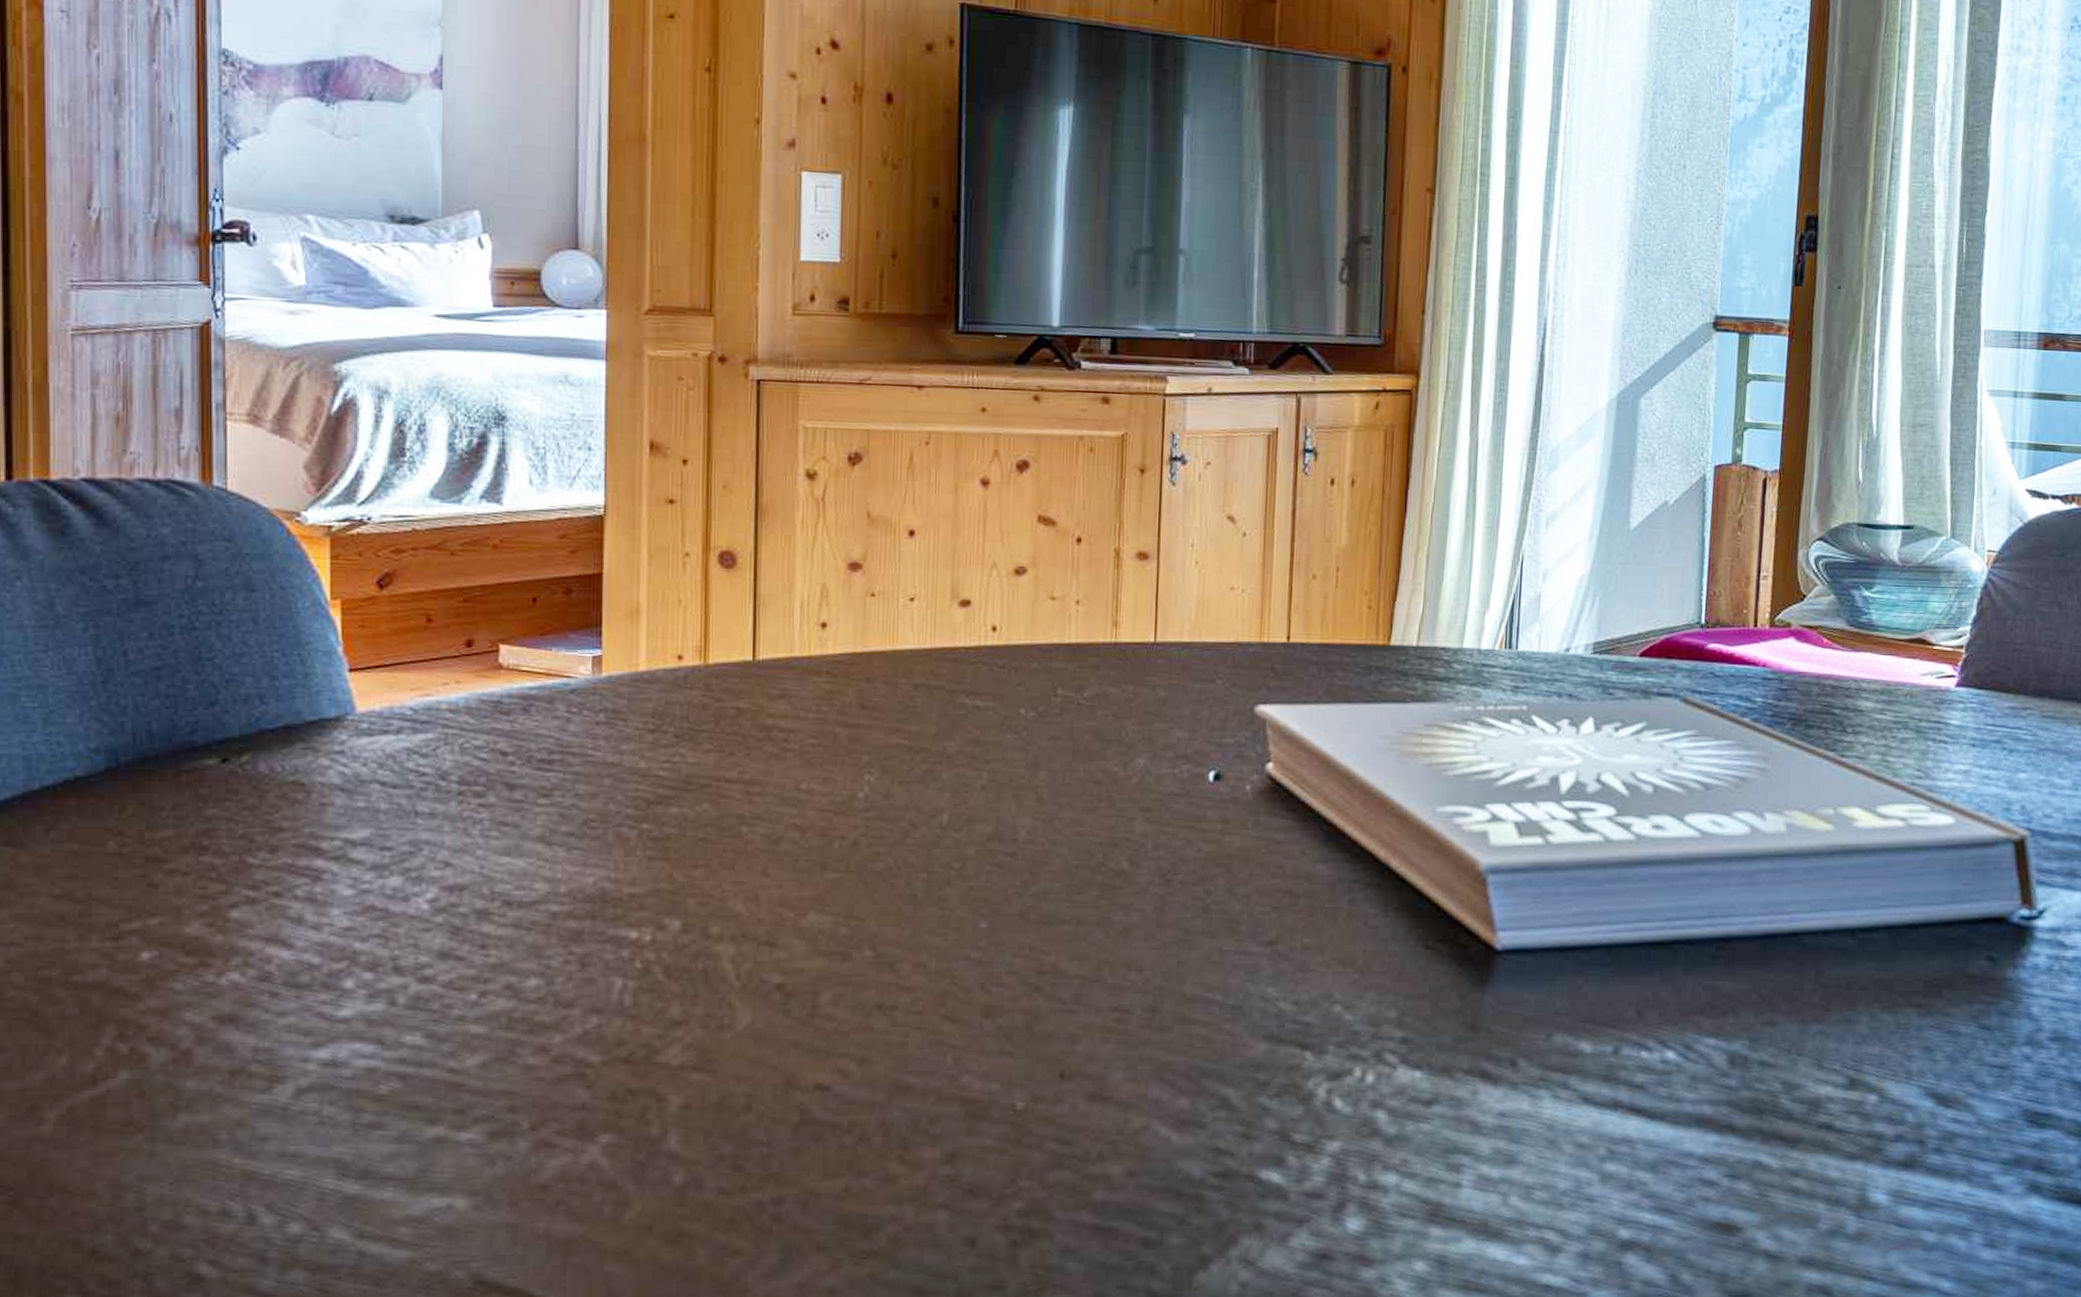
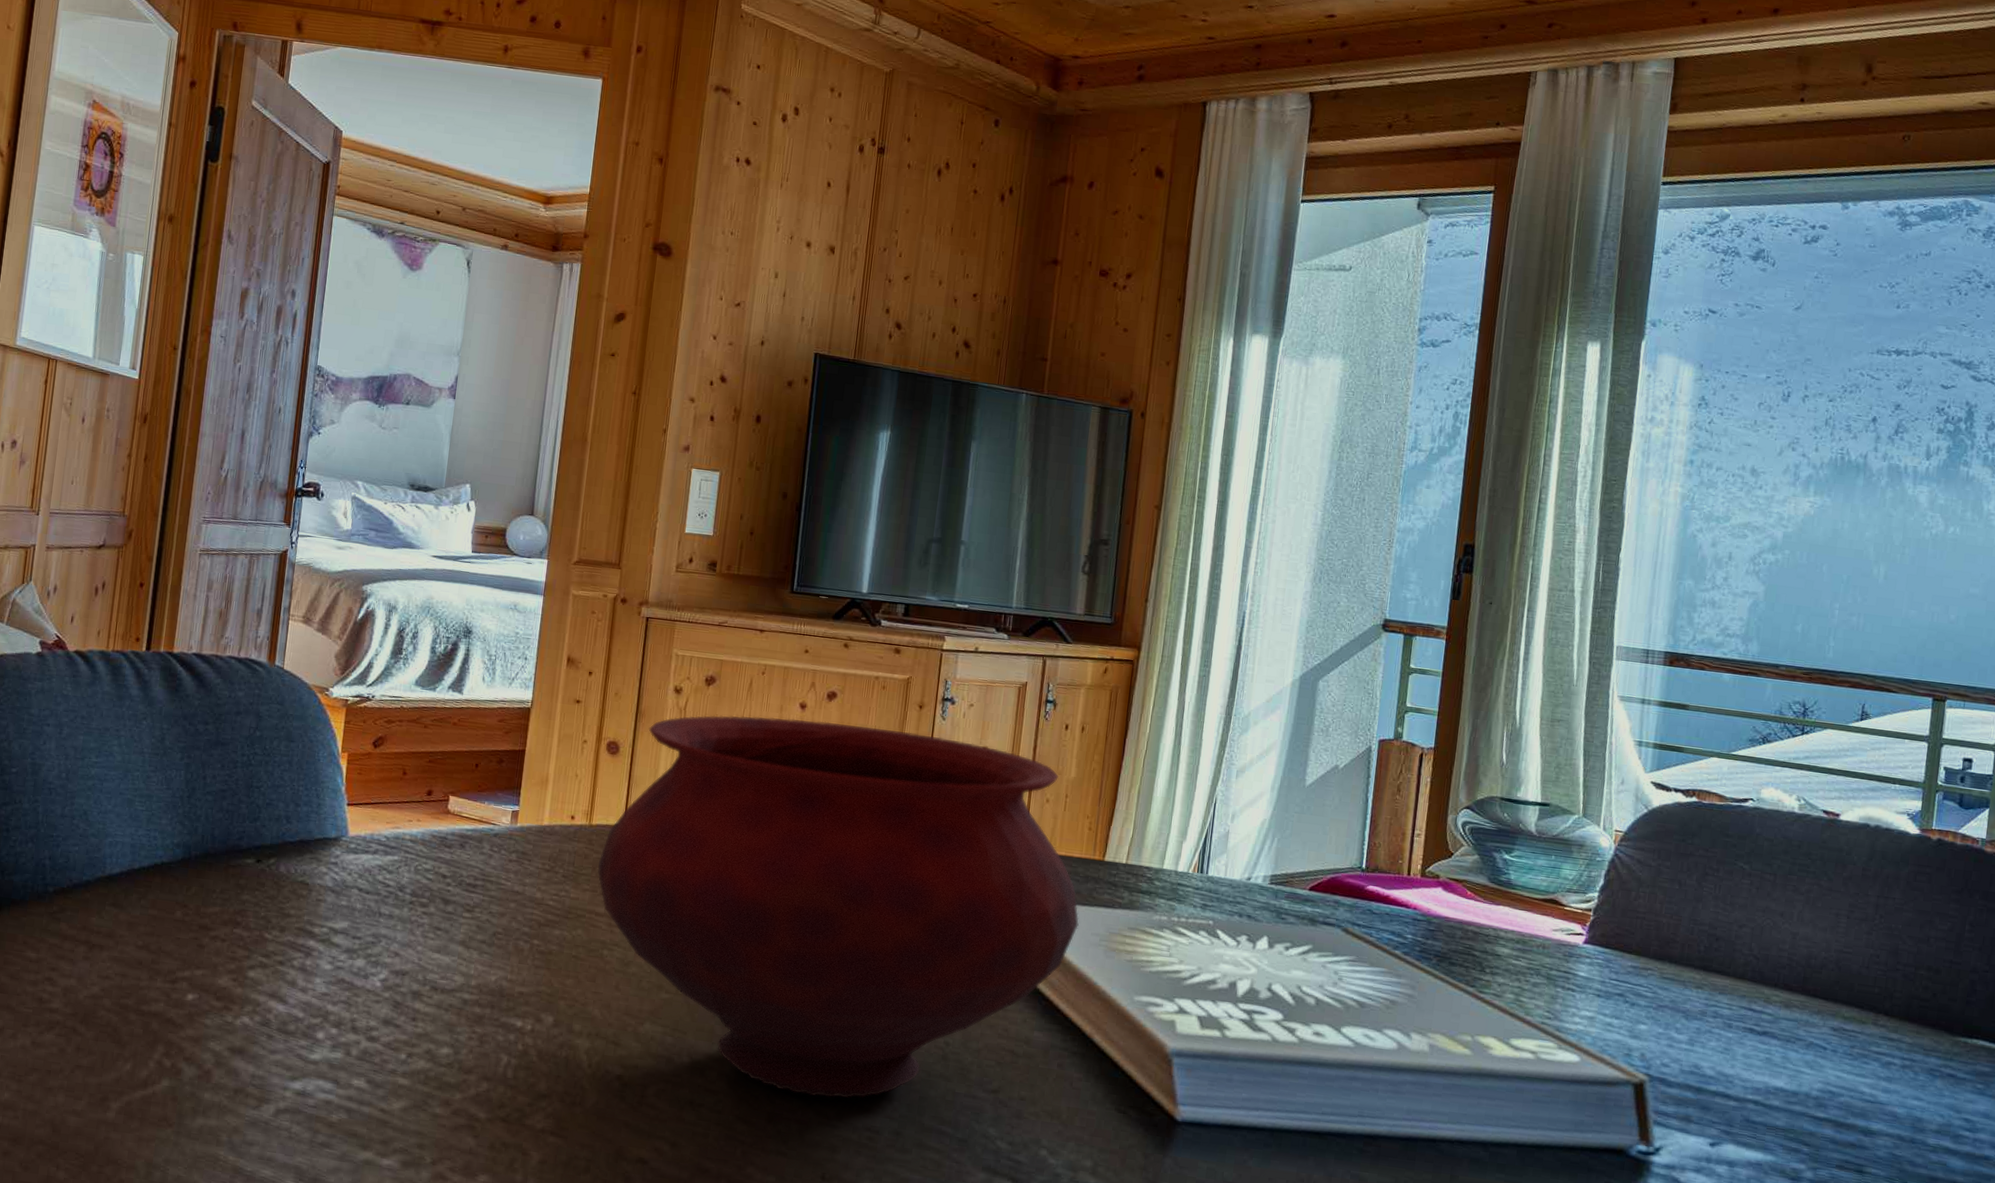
bowl: none [722,500,1363,978] -> present [597,715,1079,1099]

